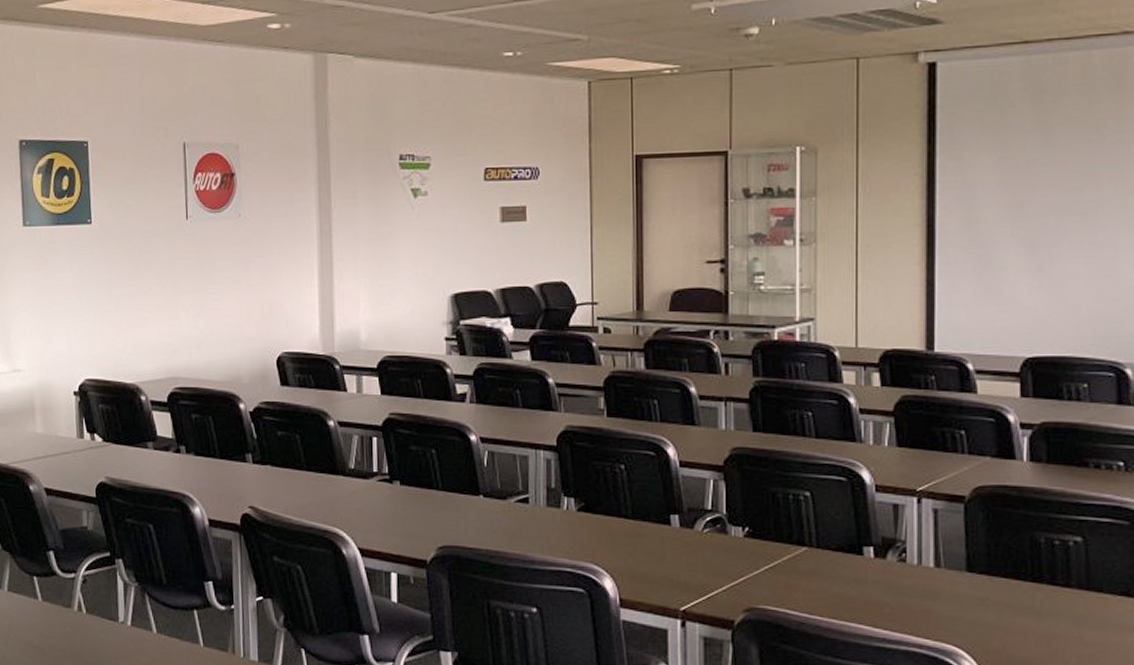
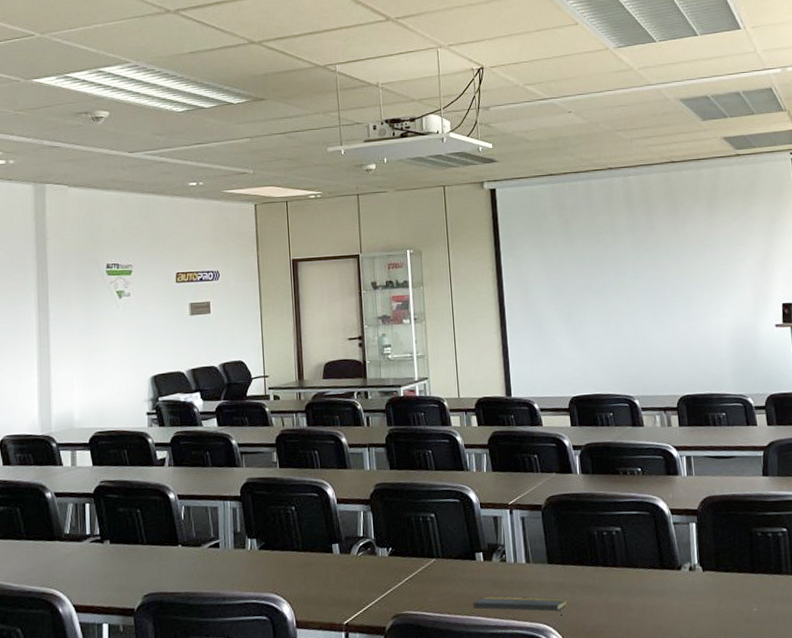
notepad: none [854,603,990,639] -> present [473,597,567,616]

